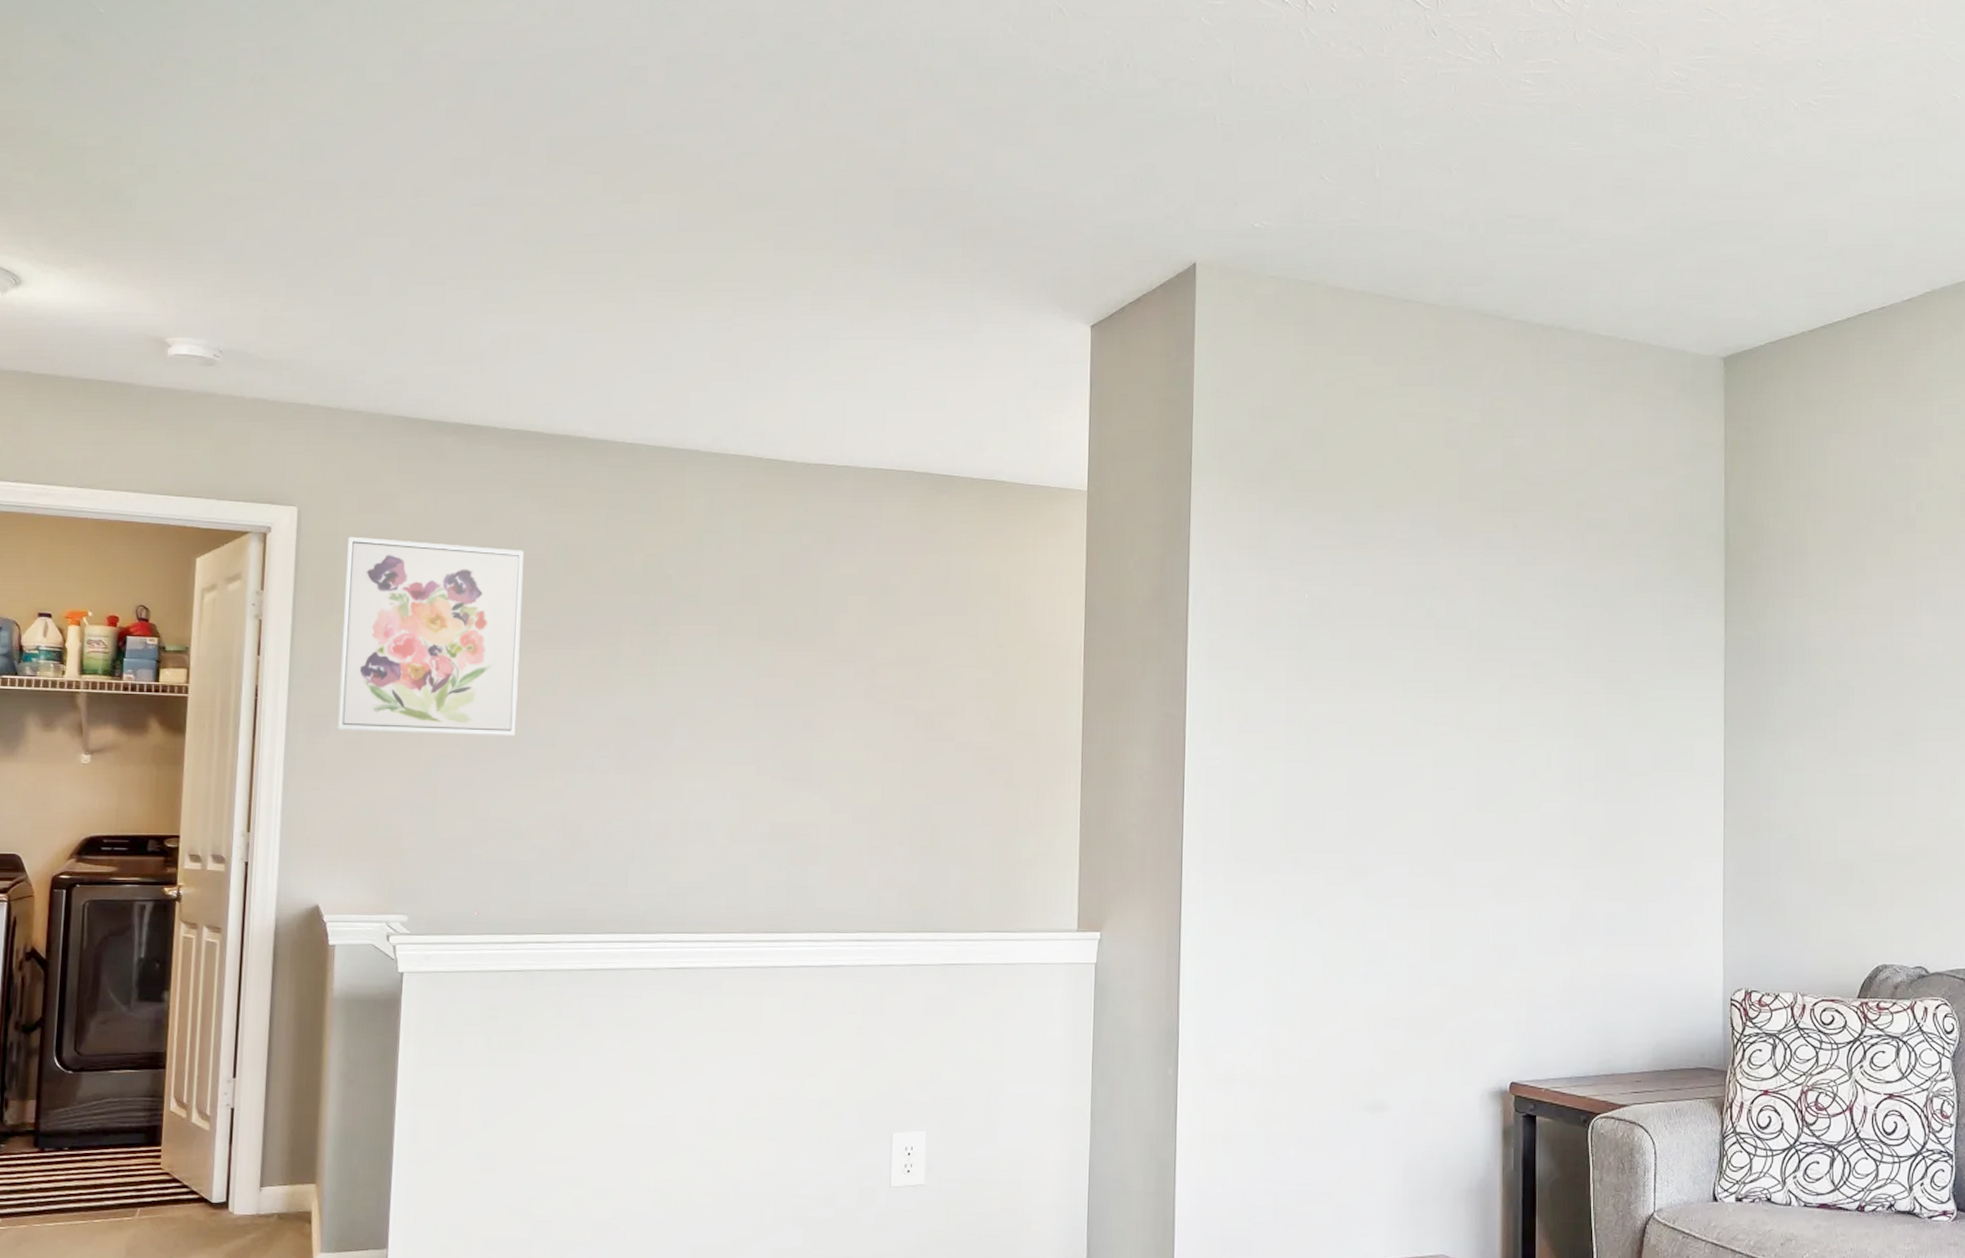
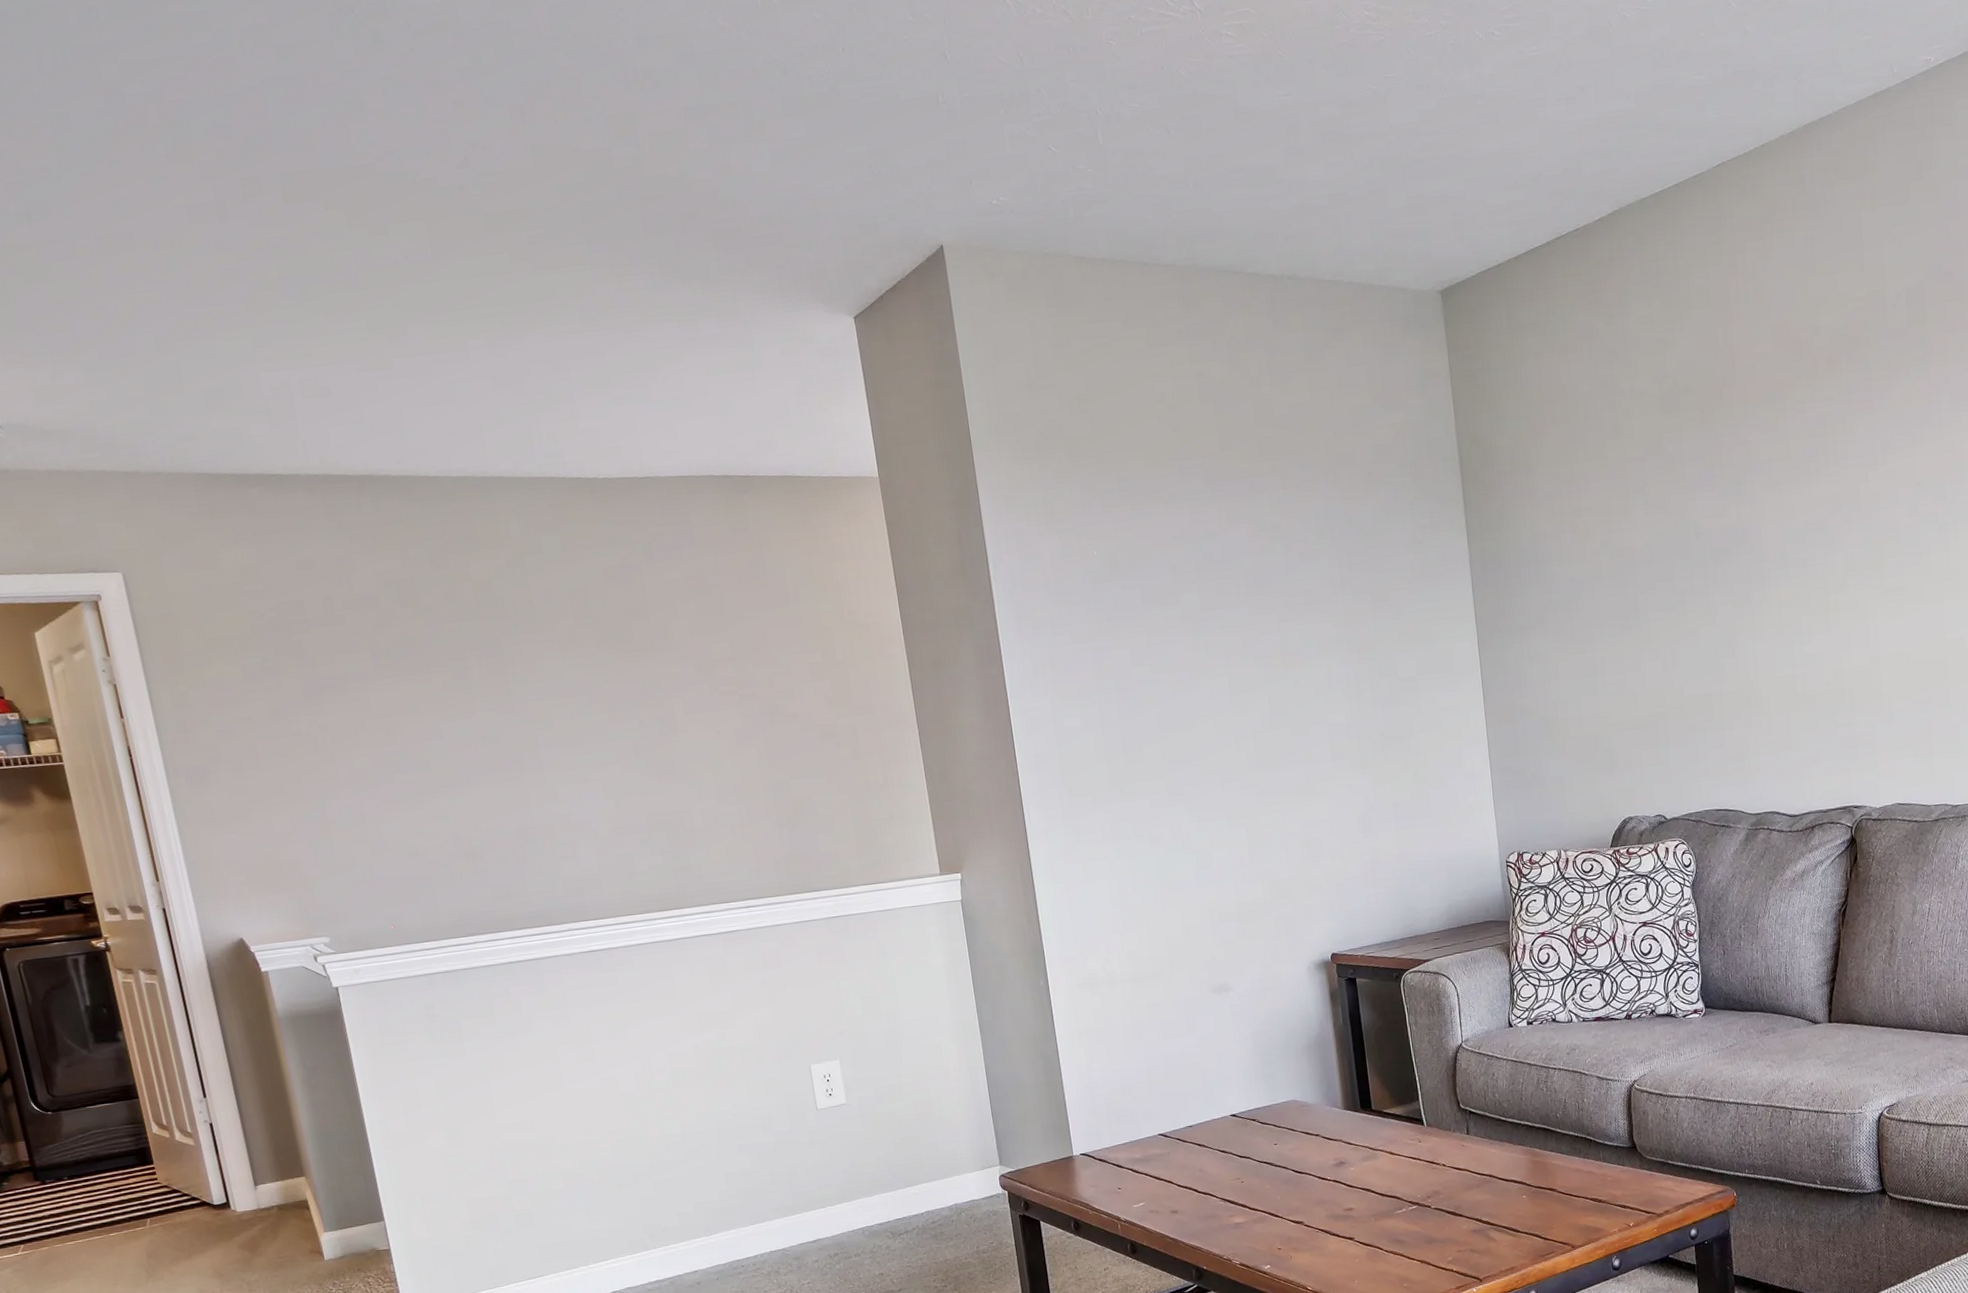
wall art: present [337,536,524,737] -> none [179,590,389,779]

